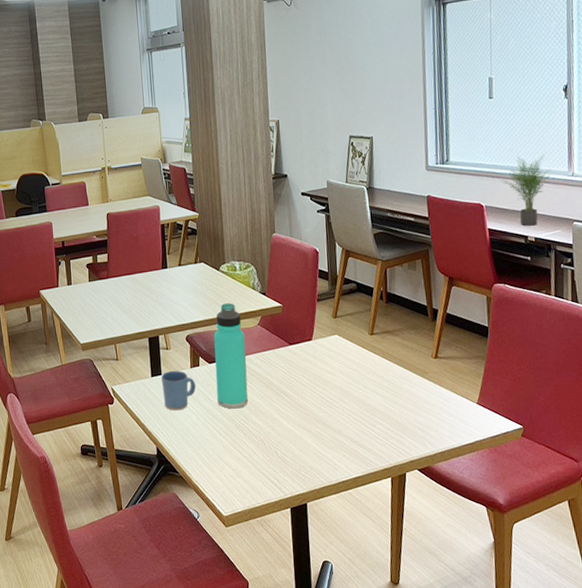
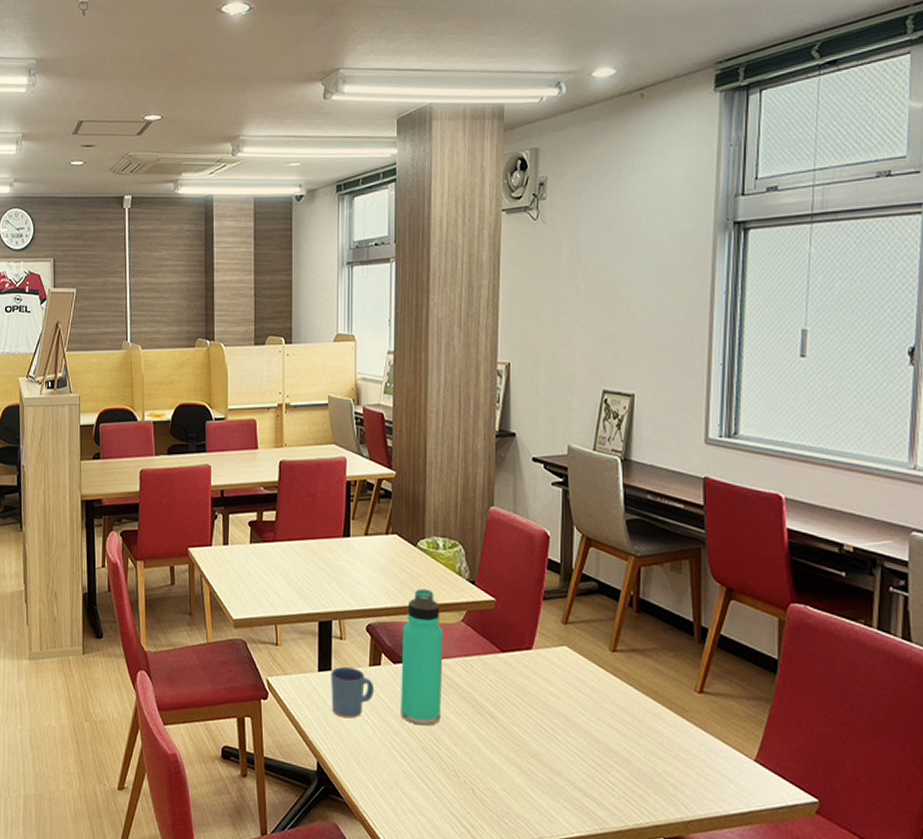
potted plant: present [500,154,551,226] -> none [808,436,882,531]

